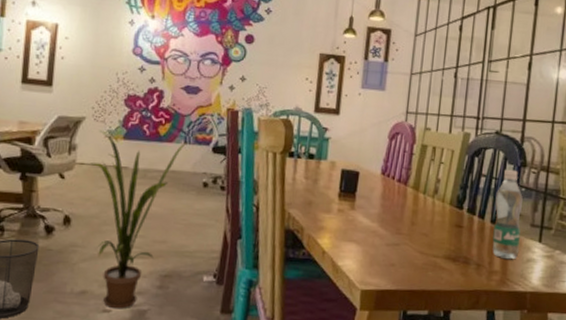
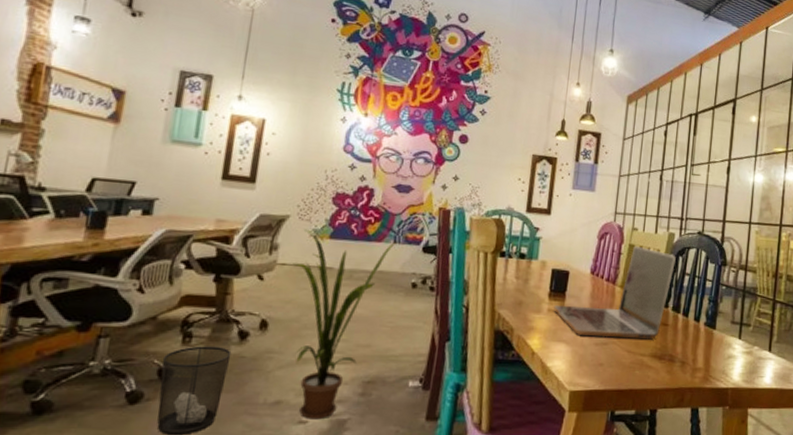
laptop: none [344,146,472,242] -> present [554,245,676,340]
bottle: present [492,169,523,260] -> none [695,268,724,357]

